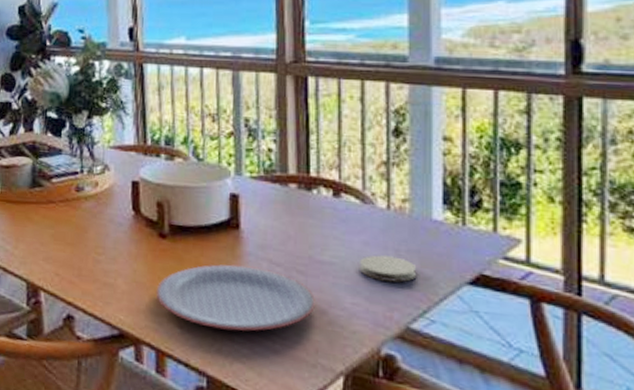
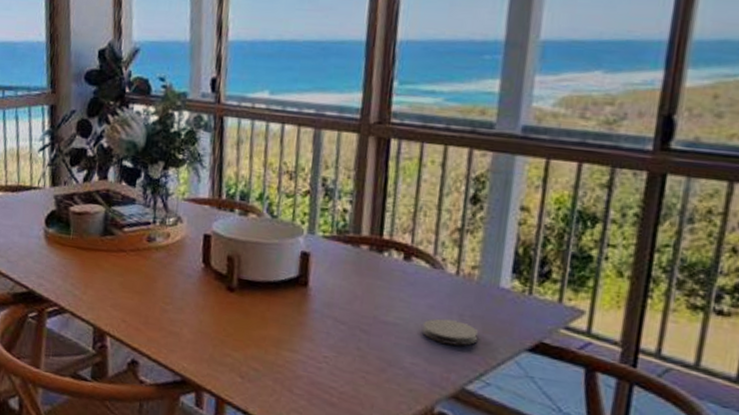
plate: present [156,264,315,332] -> none [220,319,376,385]

